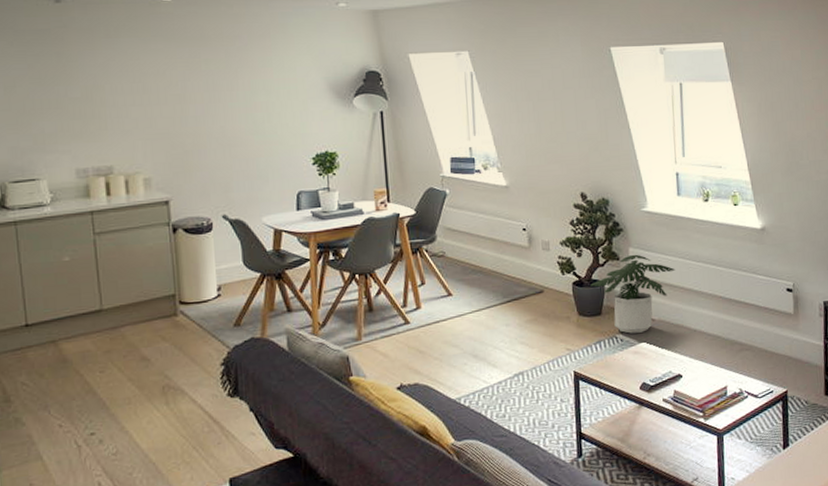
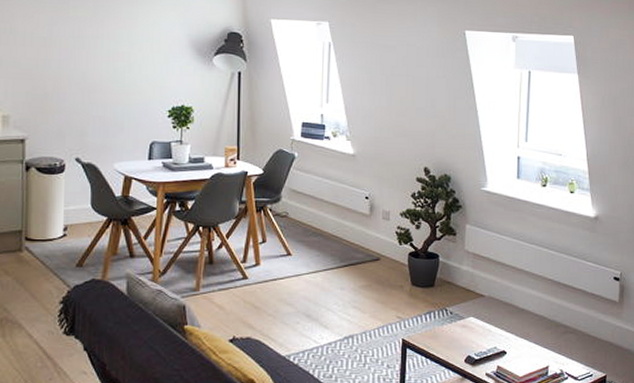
potted plant: present [590,254,676,334] -> none [426,231,509,307]

